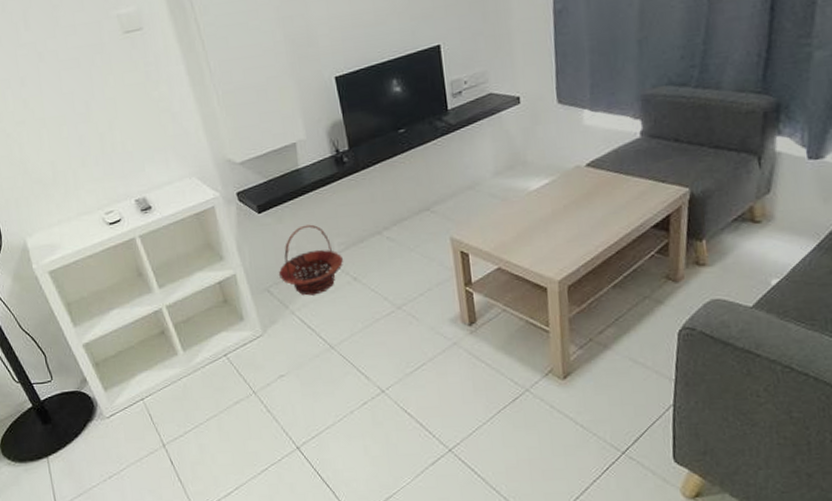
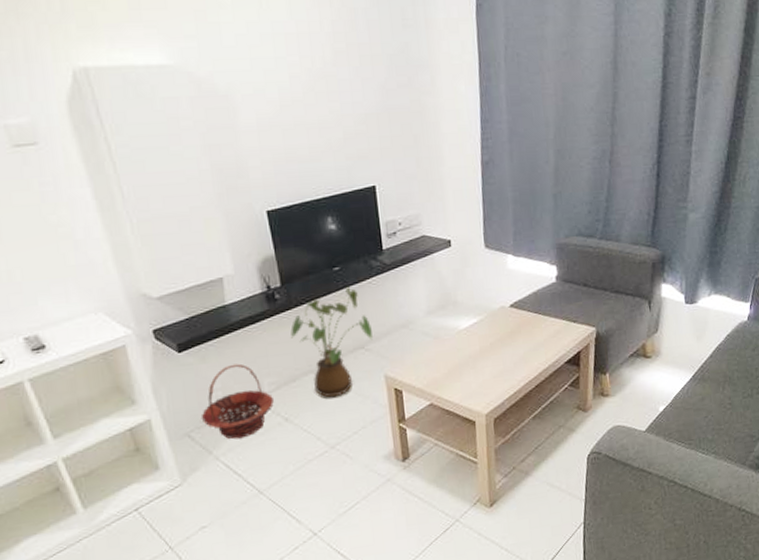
house plant: none [358,147,439,259] -> present [290,286,374,398]

